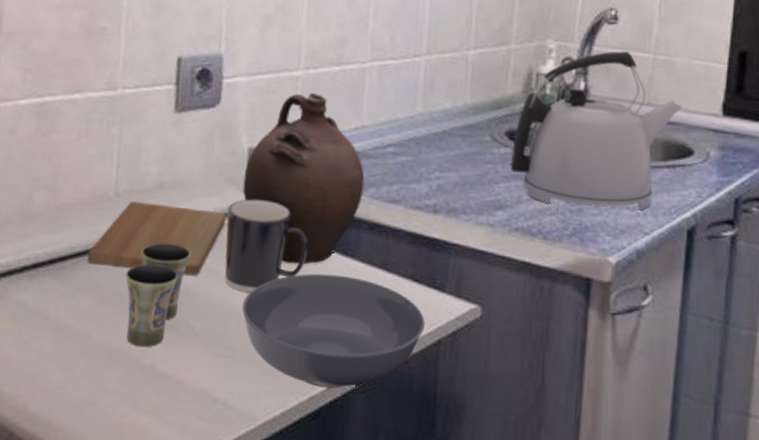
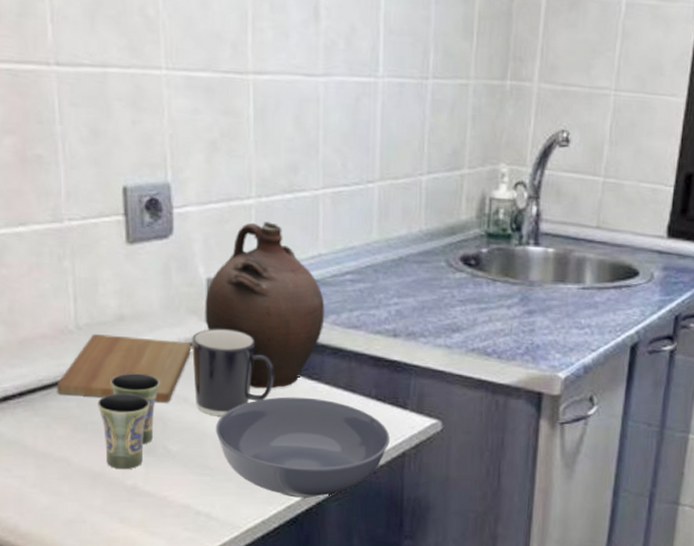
kettle: present [509,51,682,209] -> none [464,174,630,328]

